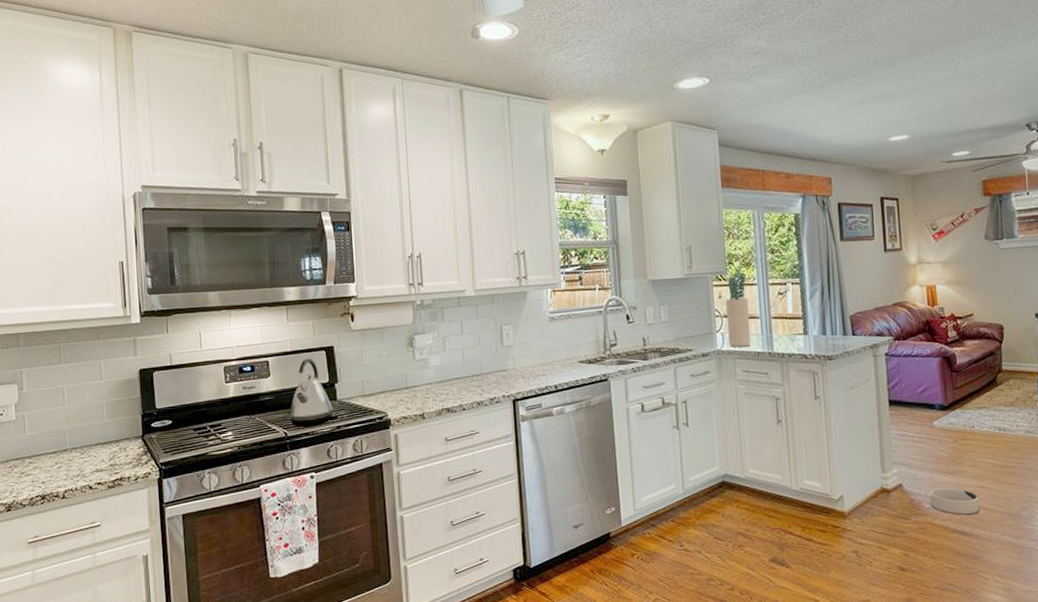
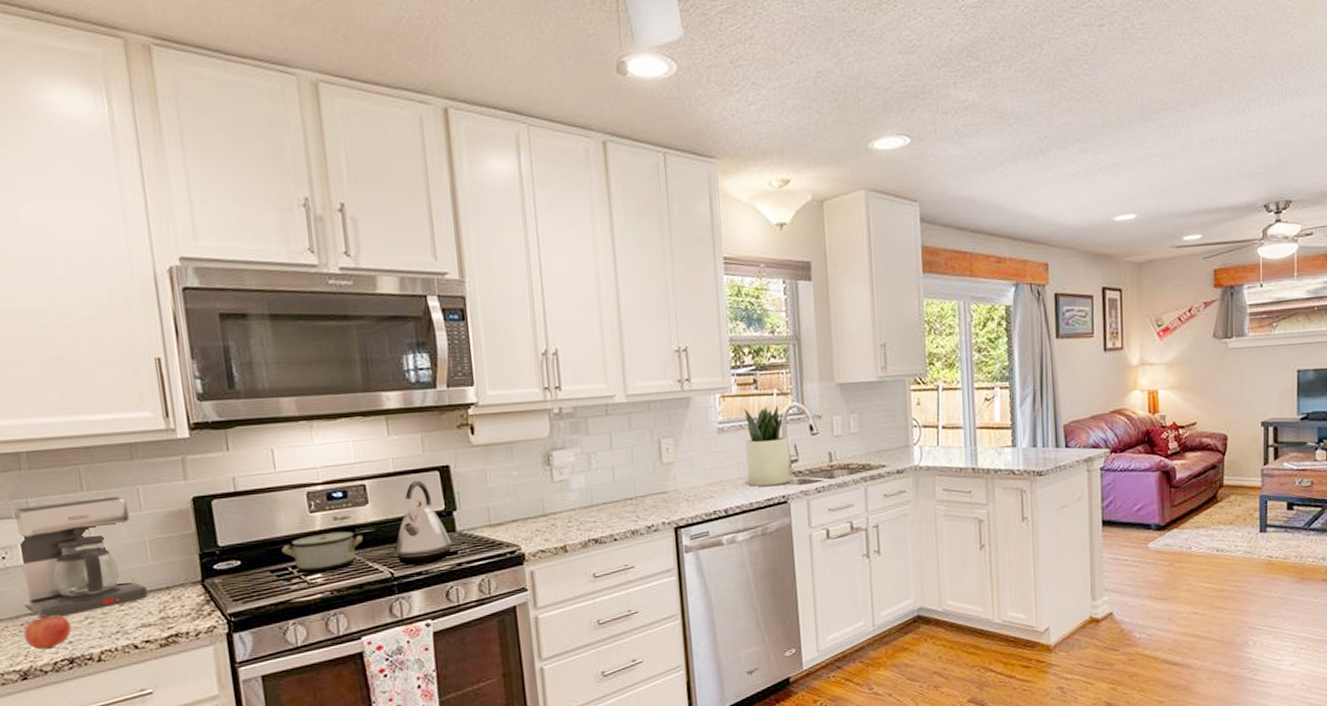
coffee maker: none [10,366,102,463] -> present [12,494,148,619]
fruit: none [11,460,45,488] -> present [23,614,72,650]
cooking pot: none [203,398,265,433] -> present [281,531,364,575]
planter: none [571,298,614,367] -> present [744,405,795,487]
vase: present [725,265,751,348] -> none [925,366,953,463]
pet bowl: present [929,488,979,515] -> none [1141,615,1192,644]

